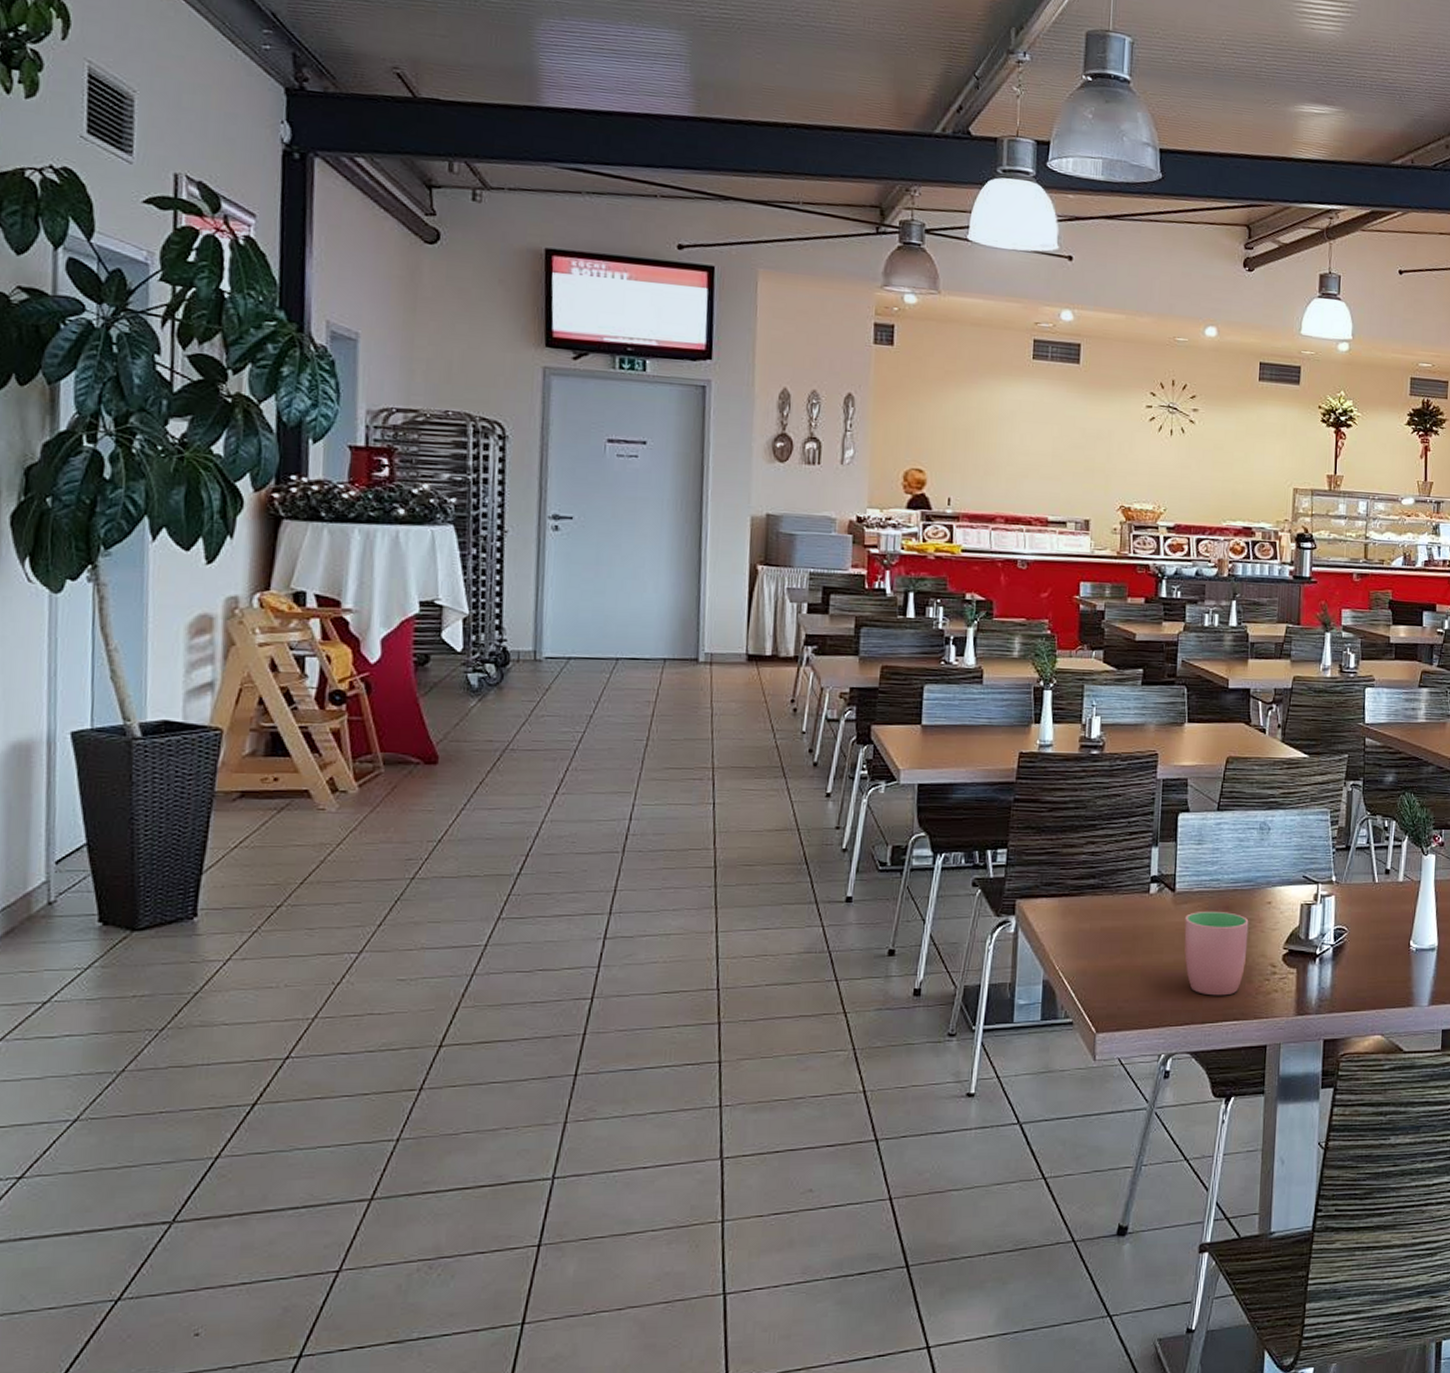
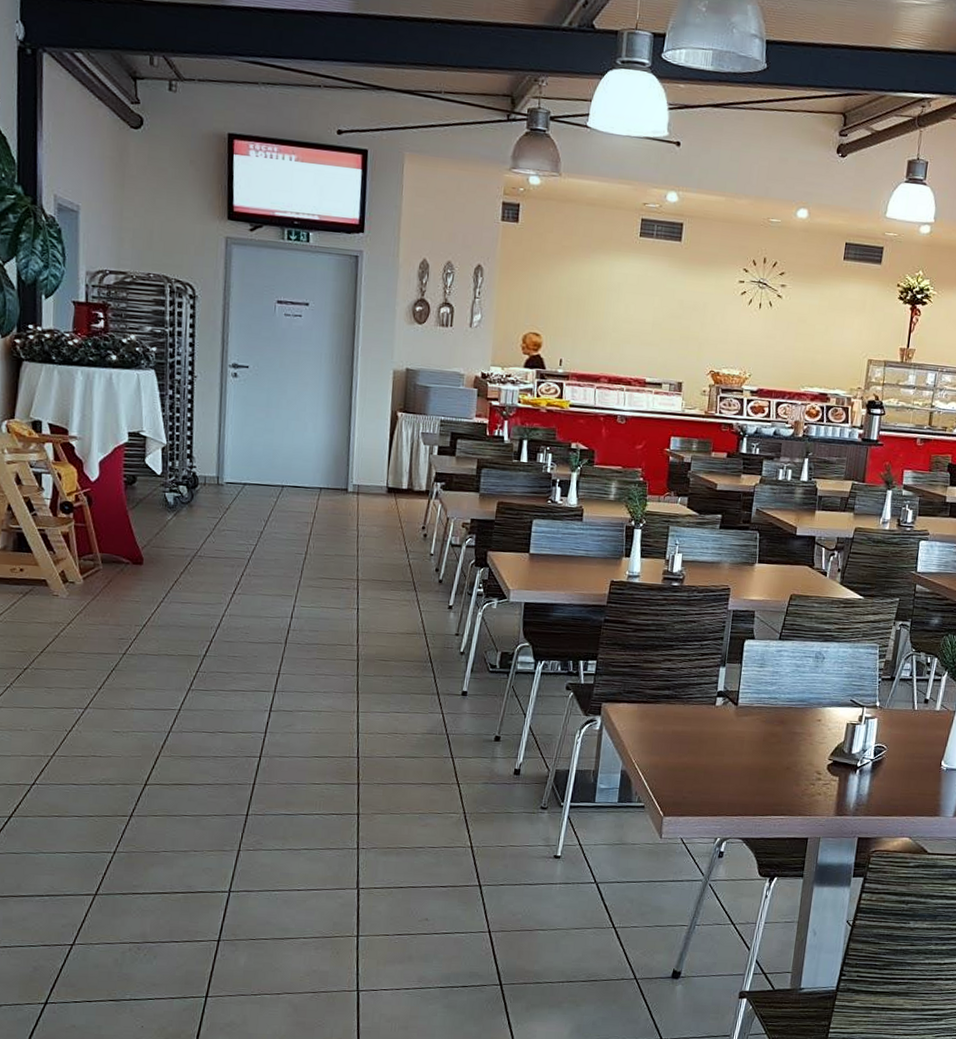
cup: present [1184,910,1249,996] -> none [742,723,800,795]

